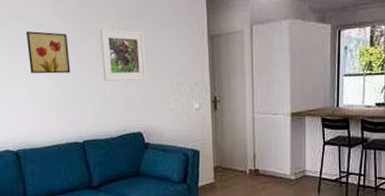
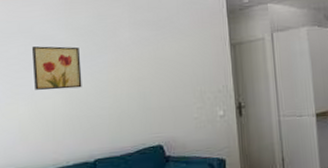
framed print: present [100,28,146,81] -> none [117,40,167,94]

